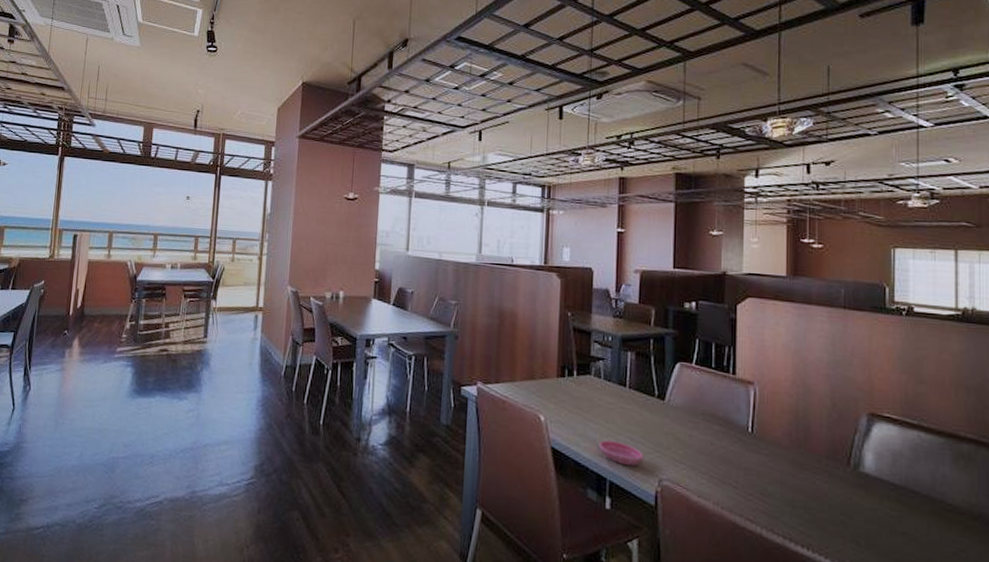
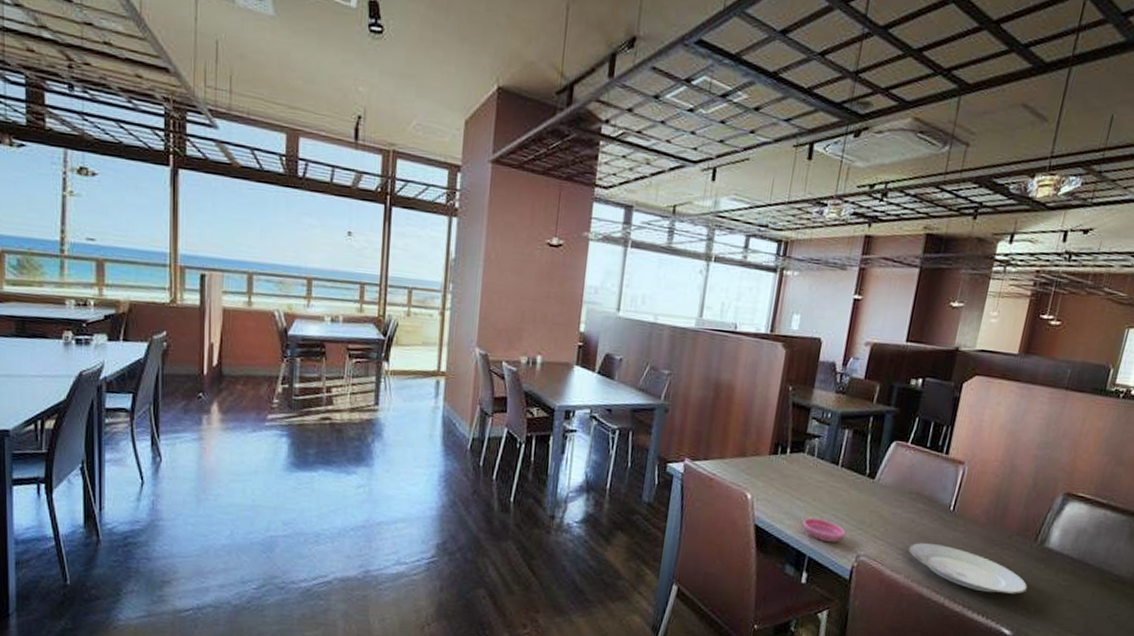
plate: none [712,466,852,525] -> present [908,542,1028,594]

